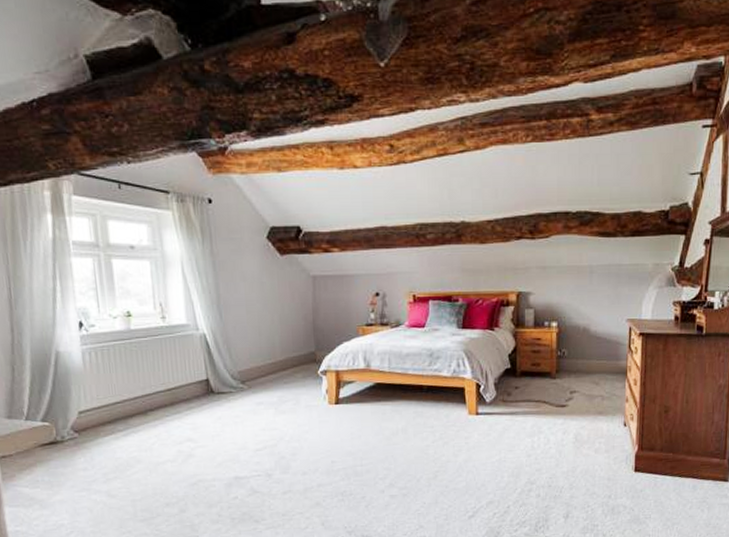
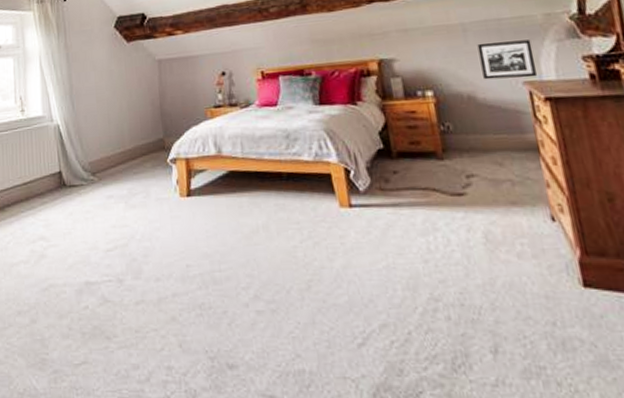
picture frame: none [598,284,640,316] -> present [477,40,538,80]

